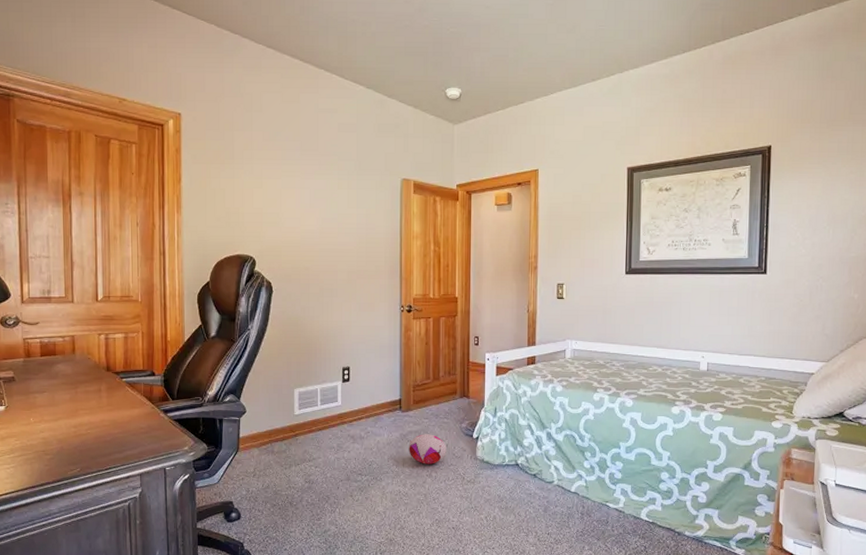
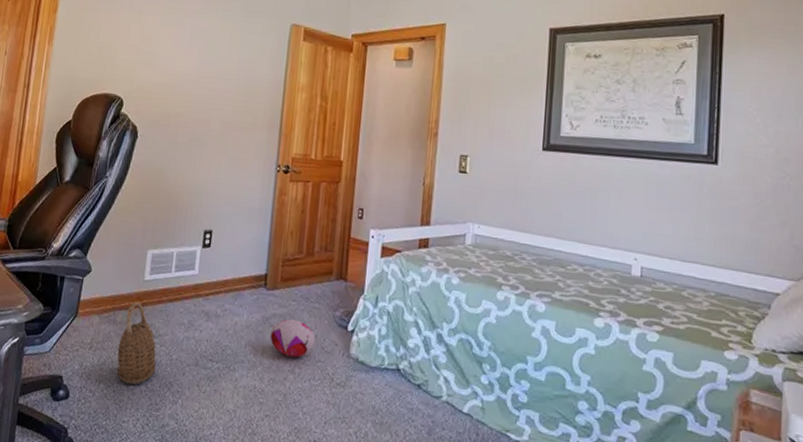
basket: none [278,433,314,502] -> present [116,301,156,385]

